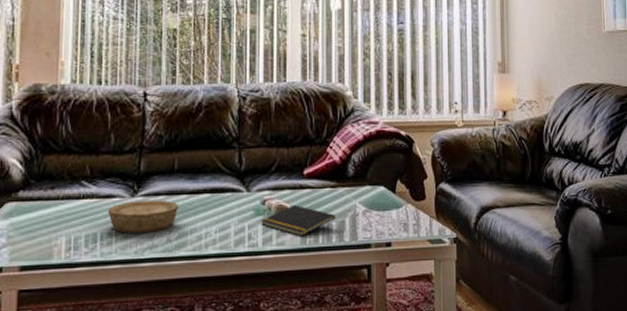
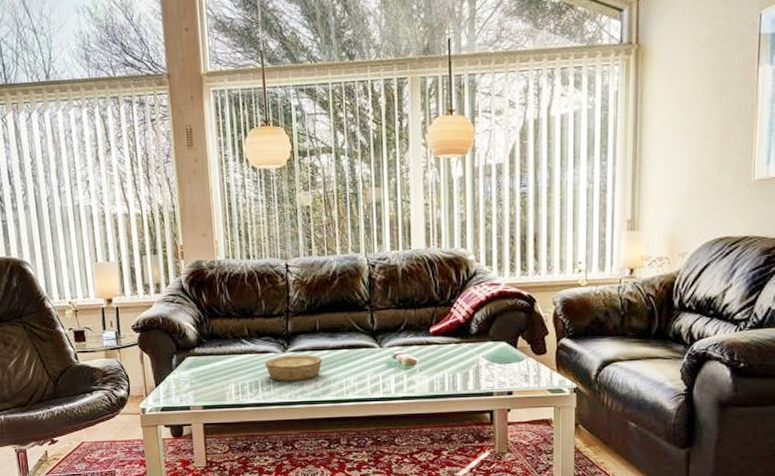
notepad: present [261,204,335,236] -> none [393,358,460,385]

